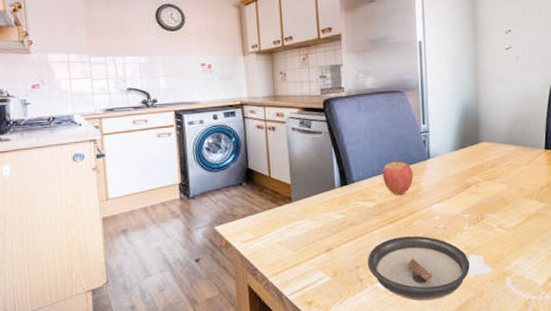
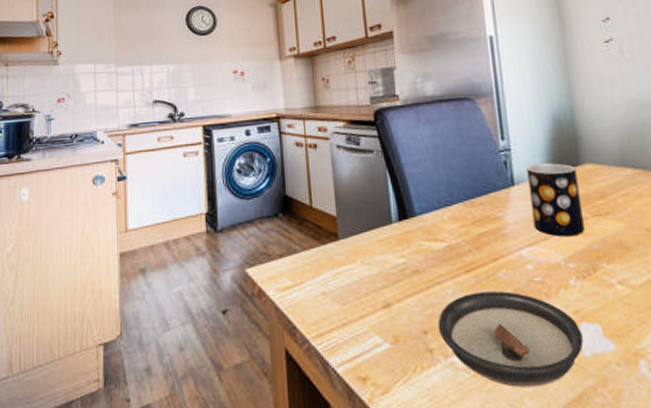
fruit: present [382,155,414,196] -> none [451,181,494,235]
mug: none [440,142,478,196] -> present [526,163,585,237]

